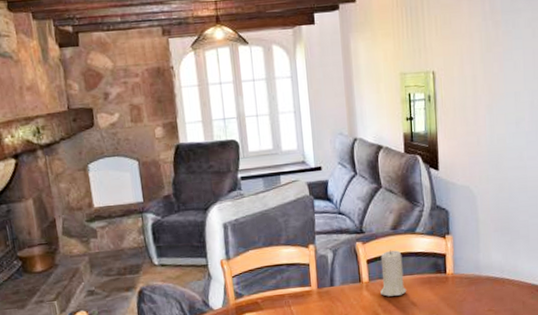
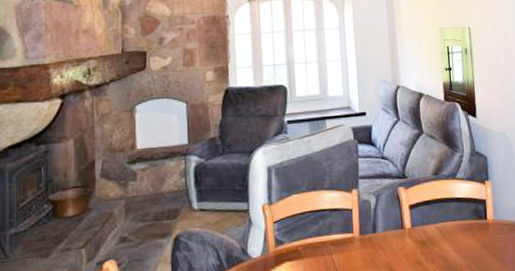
candle: present [380,250,407,297] -> none [422,195,449,244]

